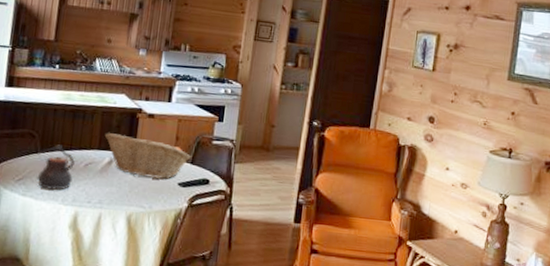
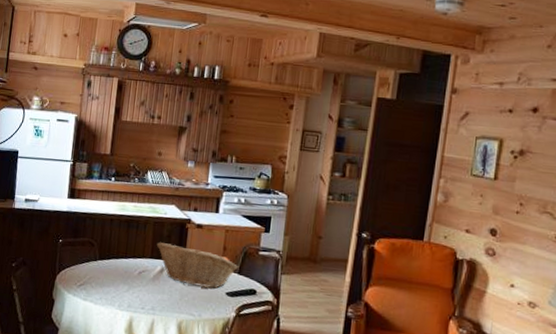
teapot: present [37,144,75,191] -> none [96,253,130,297]

